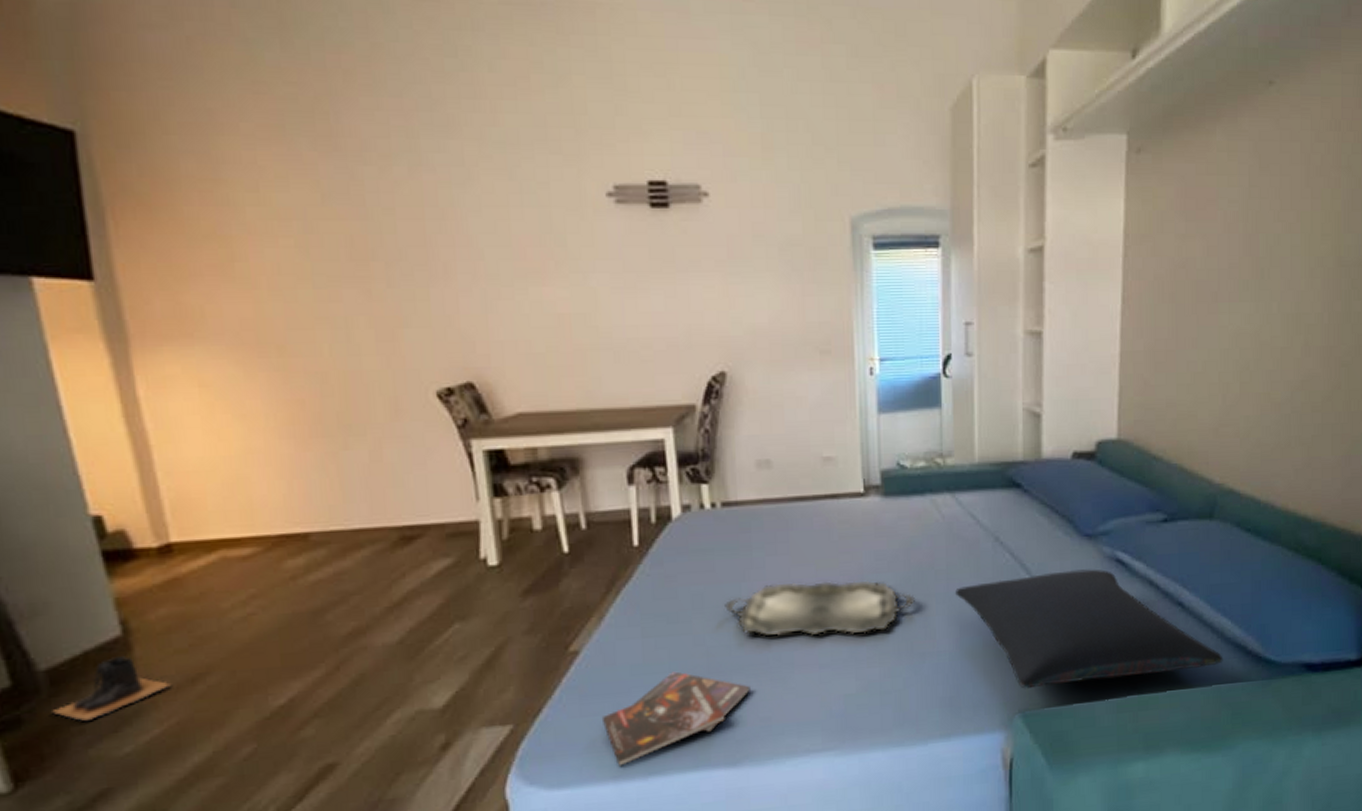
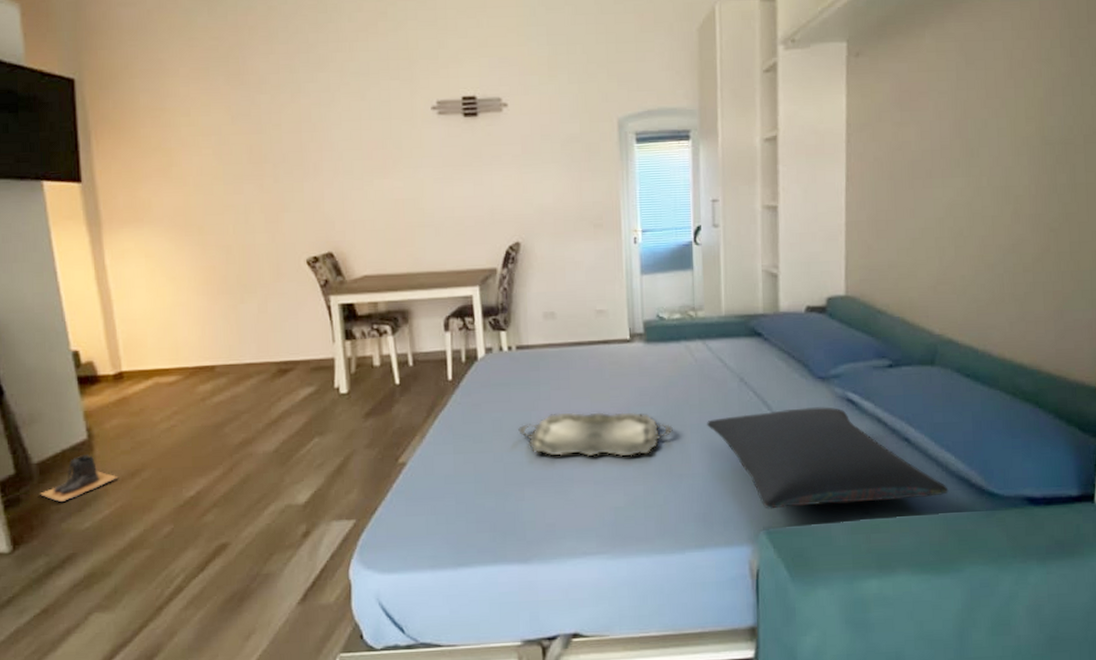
booklet: present [601,671,751,766] -> none [422,482,539,558]

